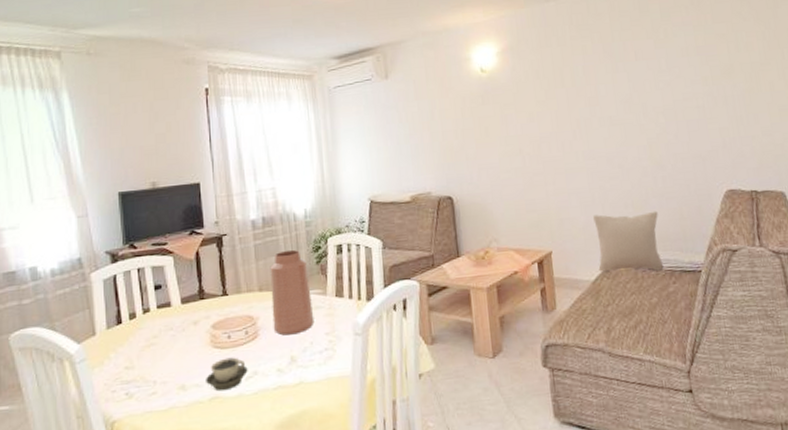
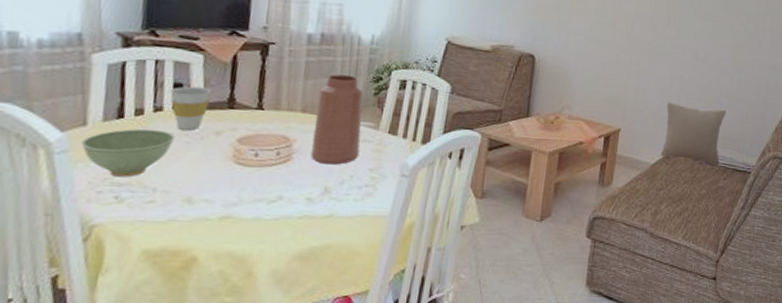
bowl: none [94,328,163,376] -> present [81,128,176,177]
cup: none [153,284,185,325] -> present [170,86,212,130]
cup: present [206,357,248,391] -> none [219,176,272,212]

